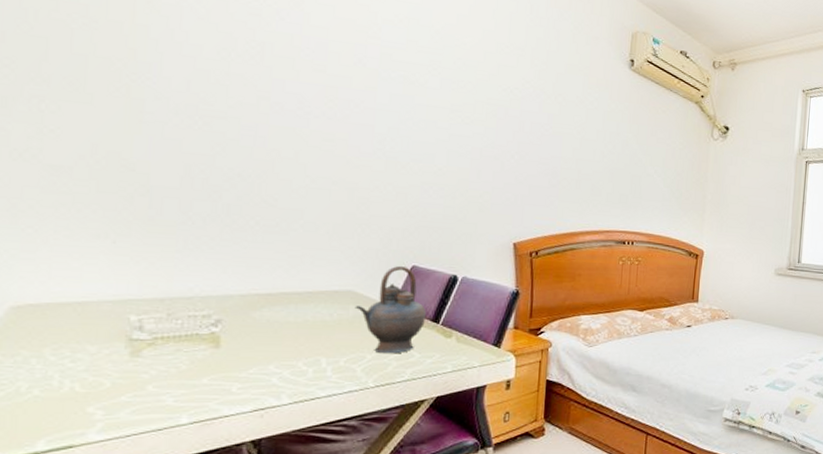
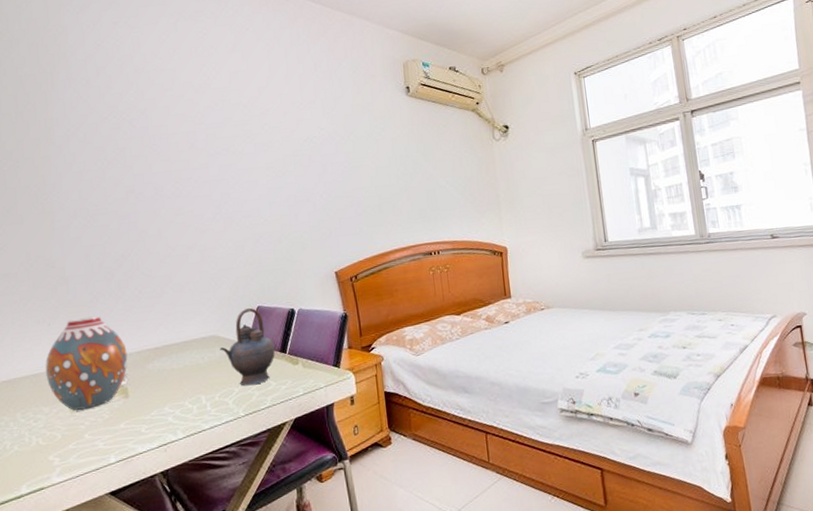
vase: none [98,240,227,355] -> present [45,315,128,410]

